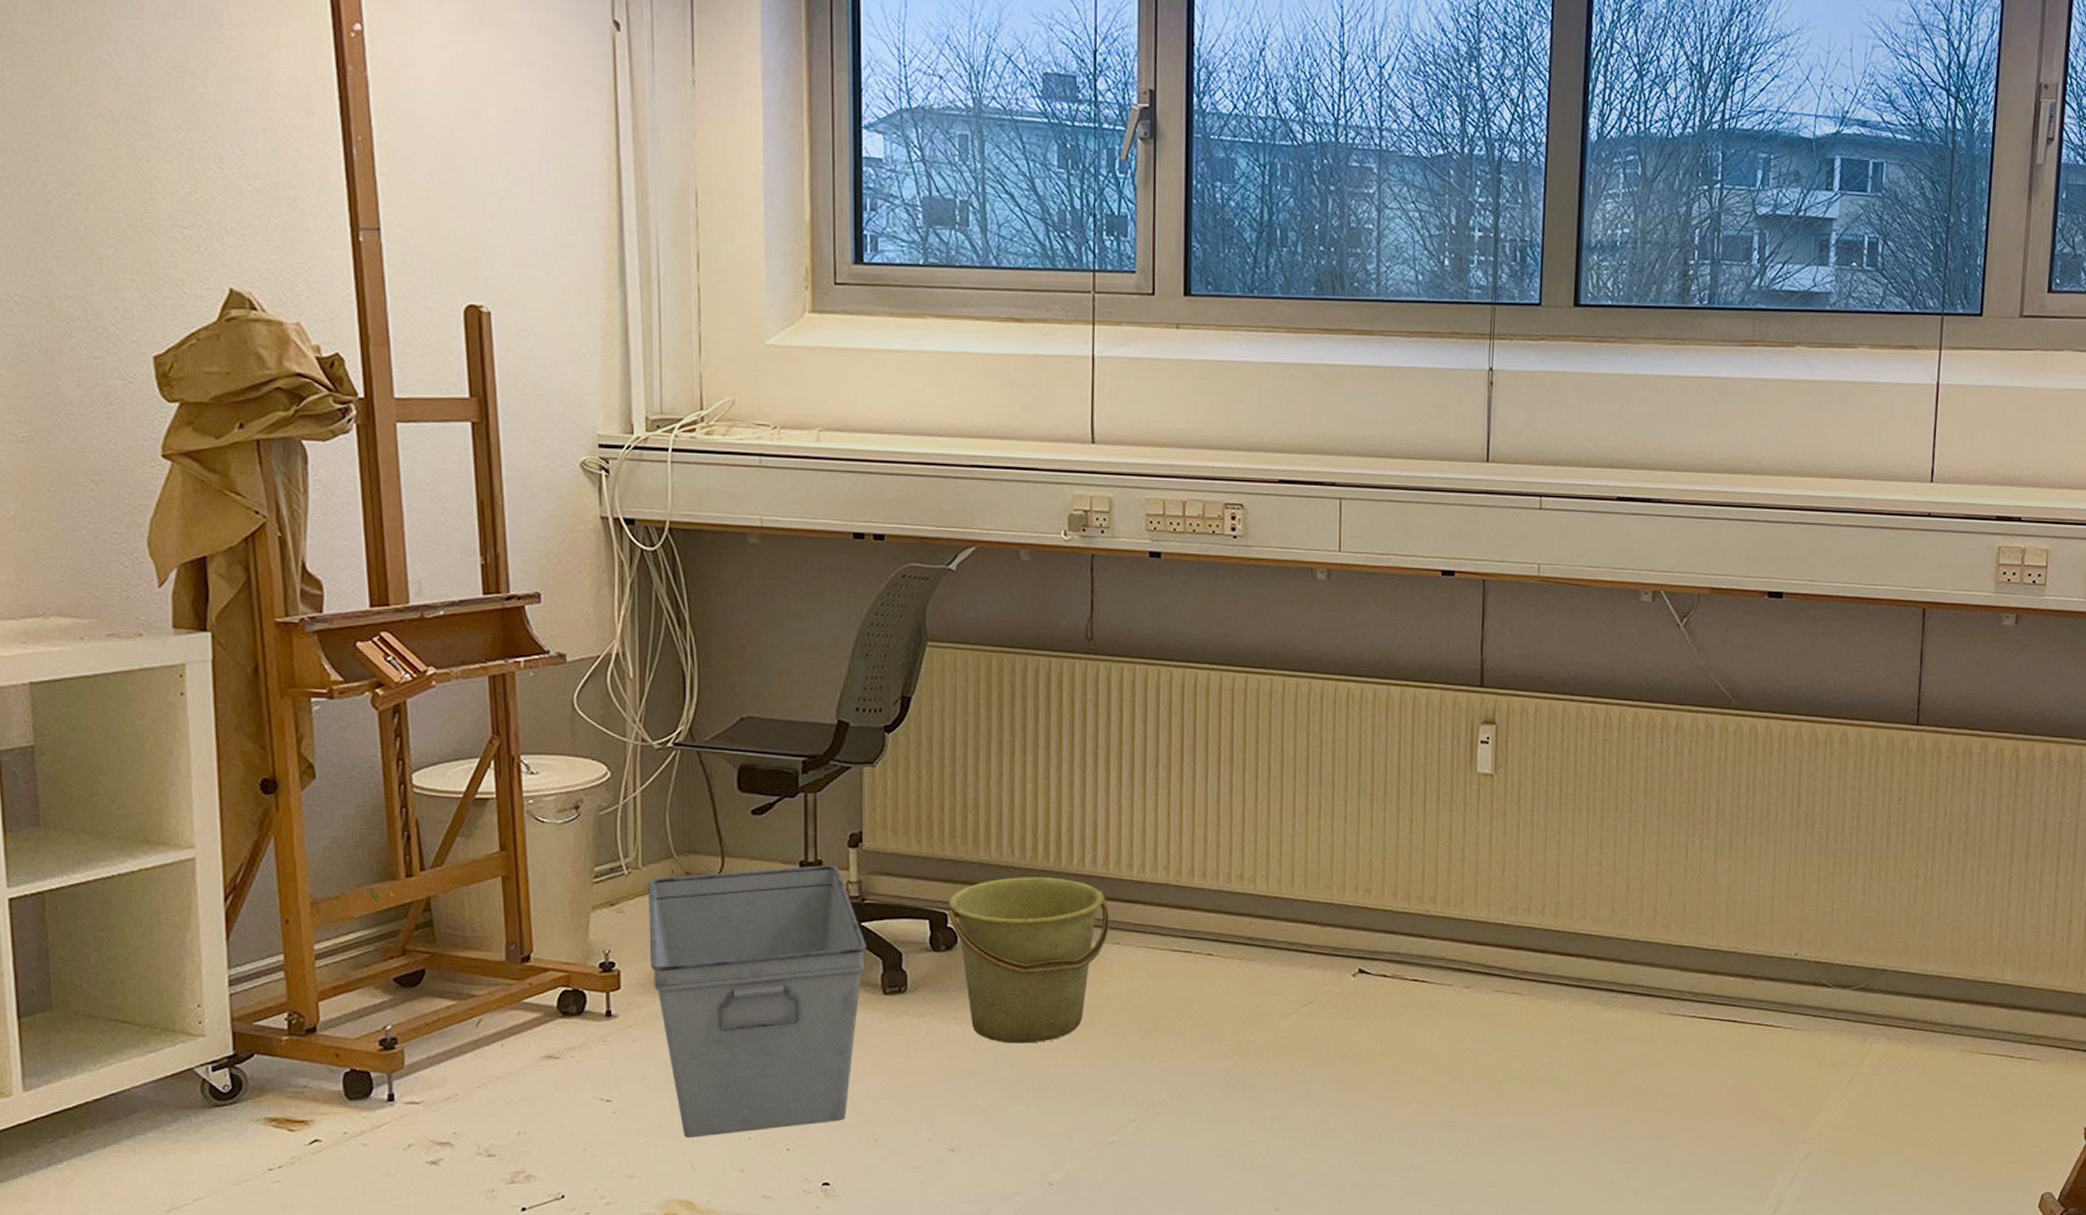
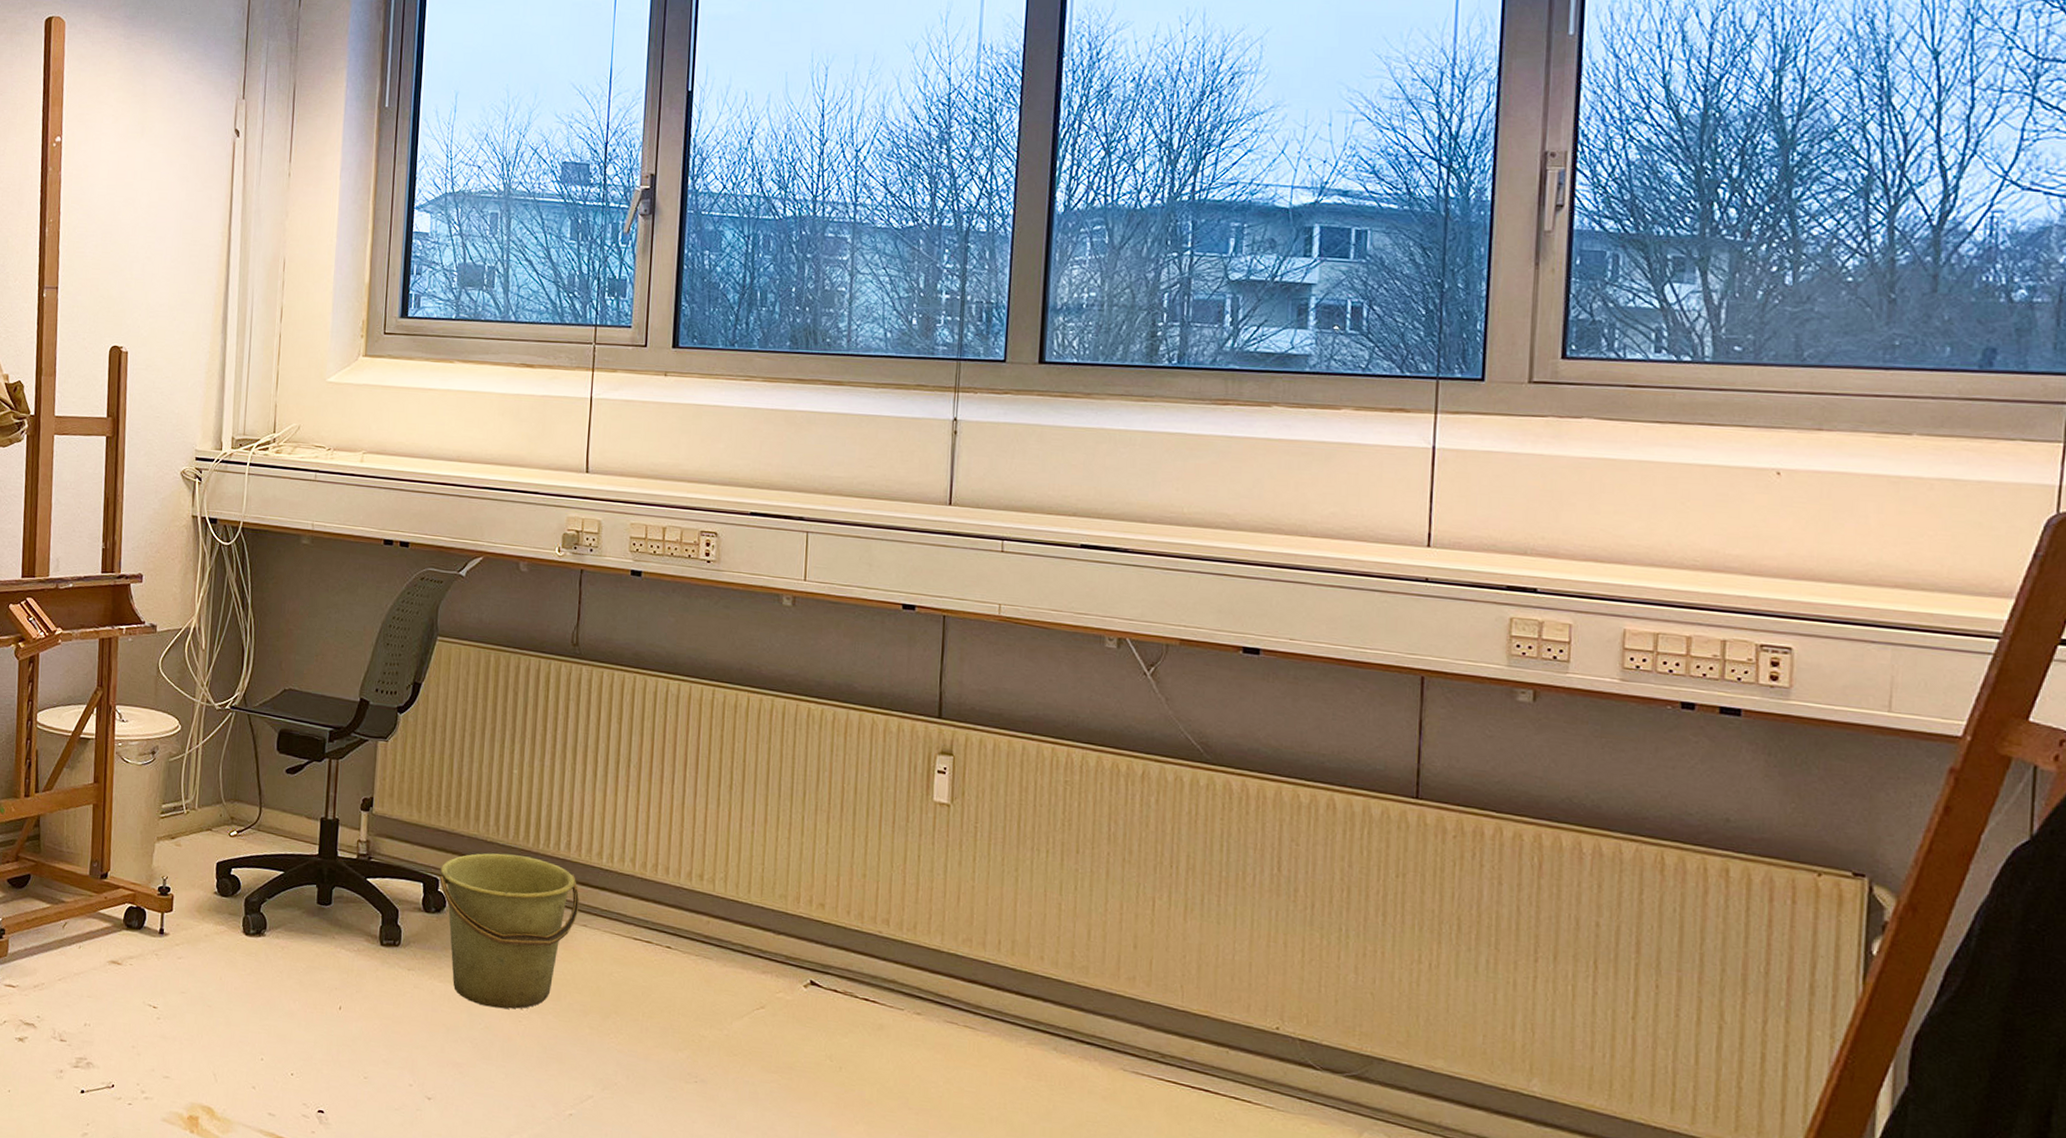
storage bin: present [649,865,866,1138] -> none [197,819,370,1056]

